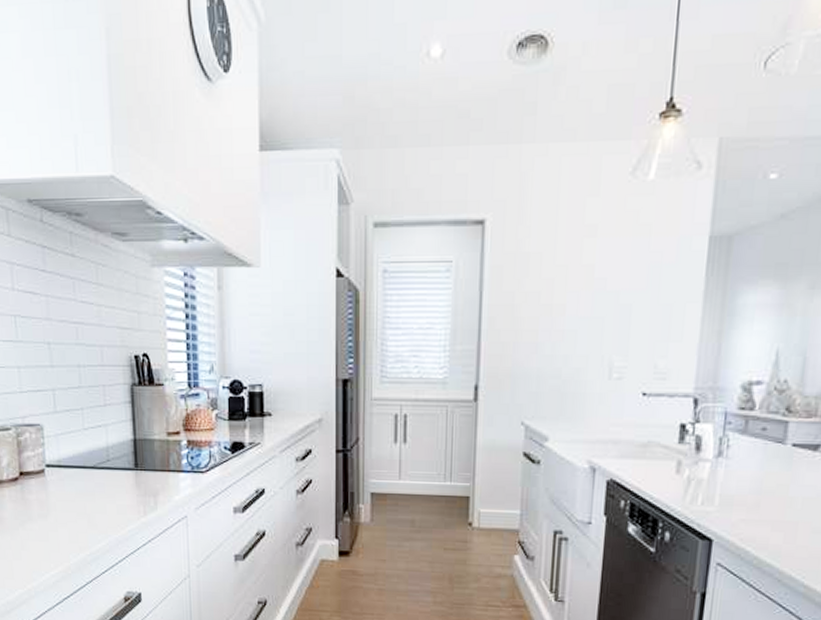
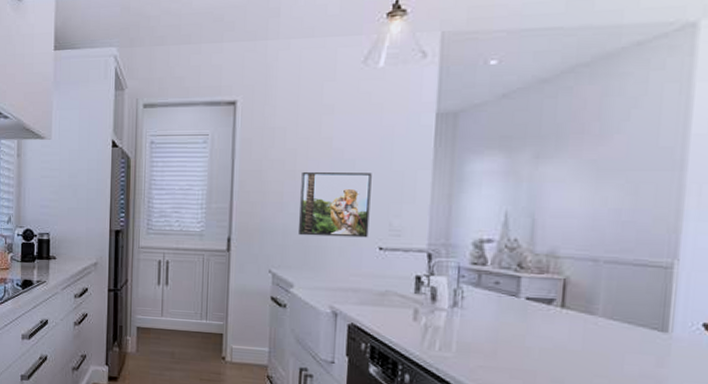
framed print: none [554,305,637,382] -> present [297,171,372,238]

